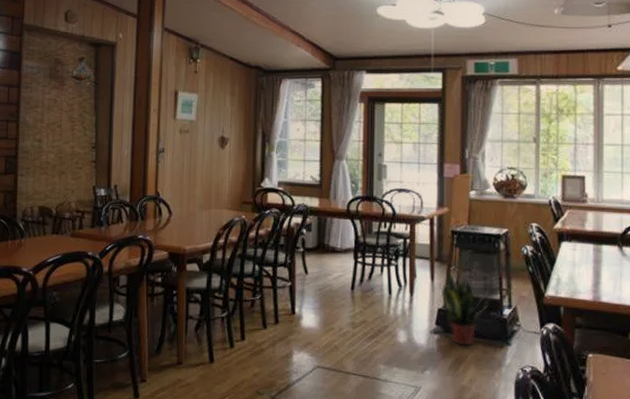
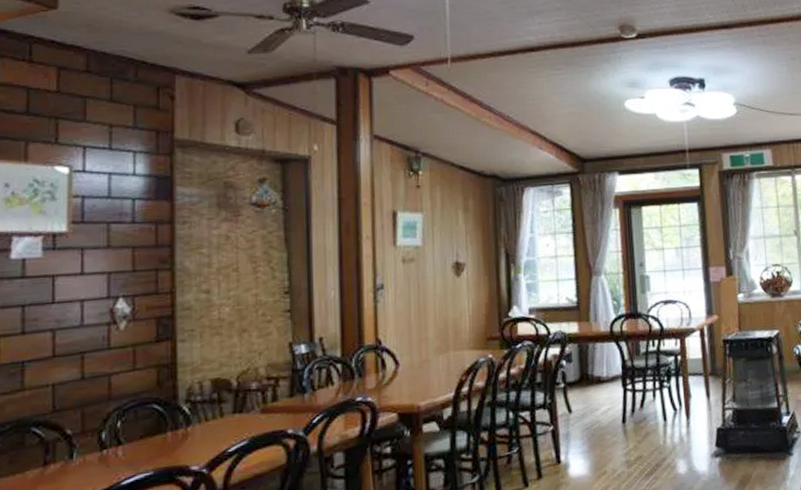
potted plant: present [440,270,490,346] -> none [718,383,768,465]

